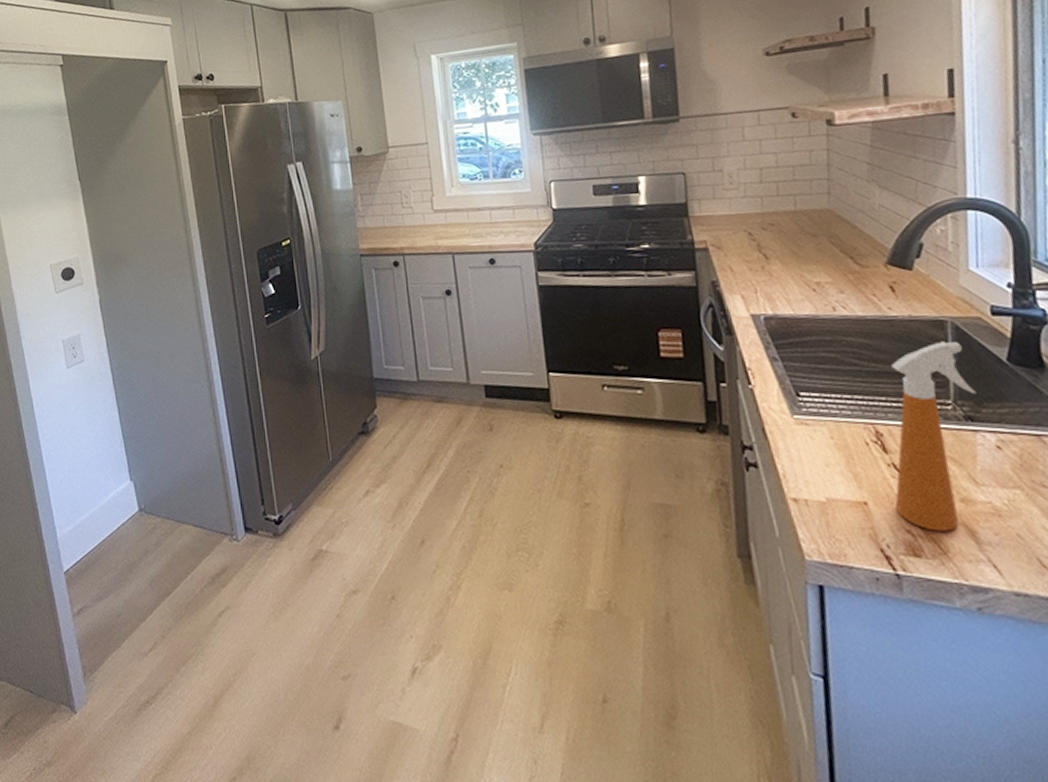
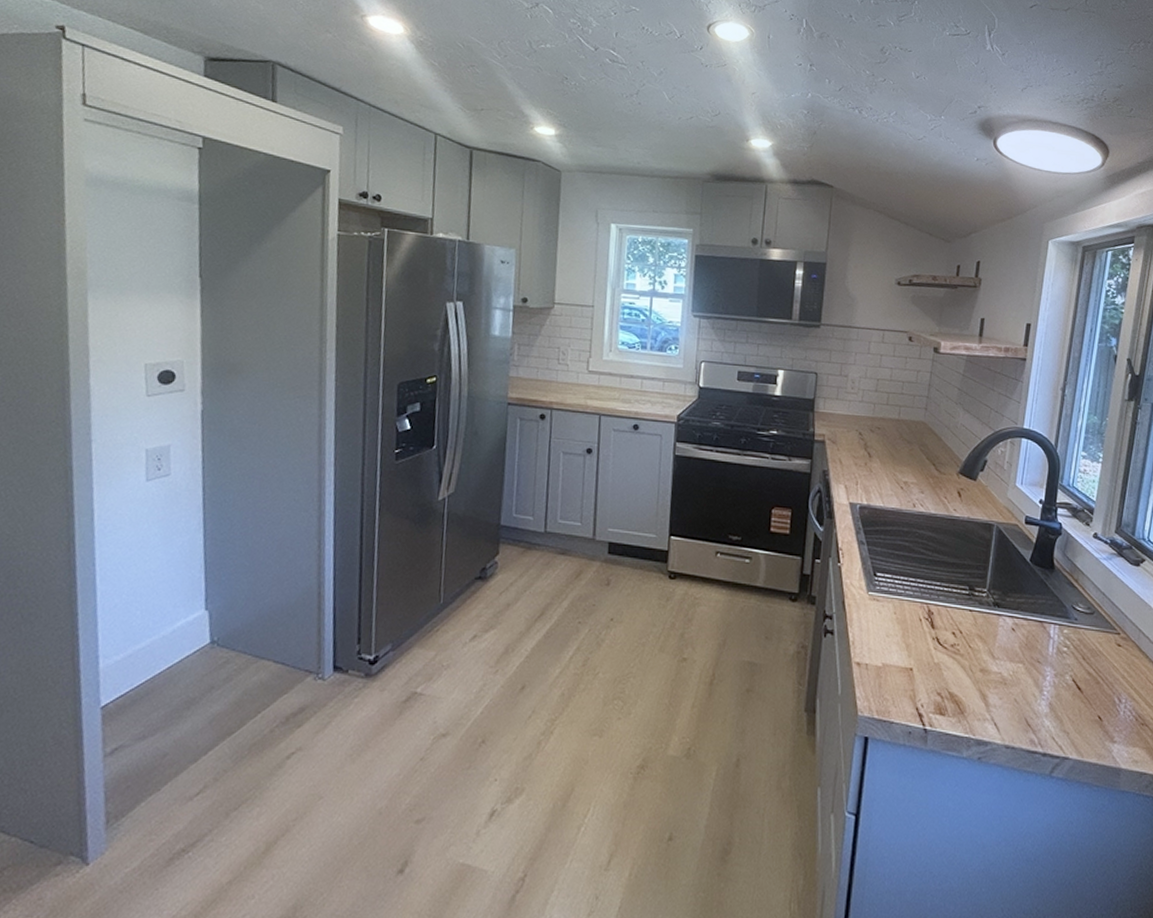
spray bottle: present [891,341,977,531] -> none [933,541,1005,695]

